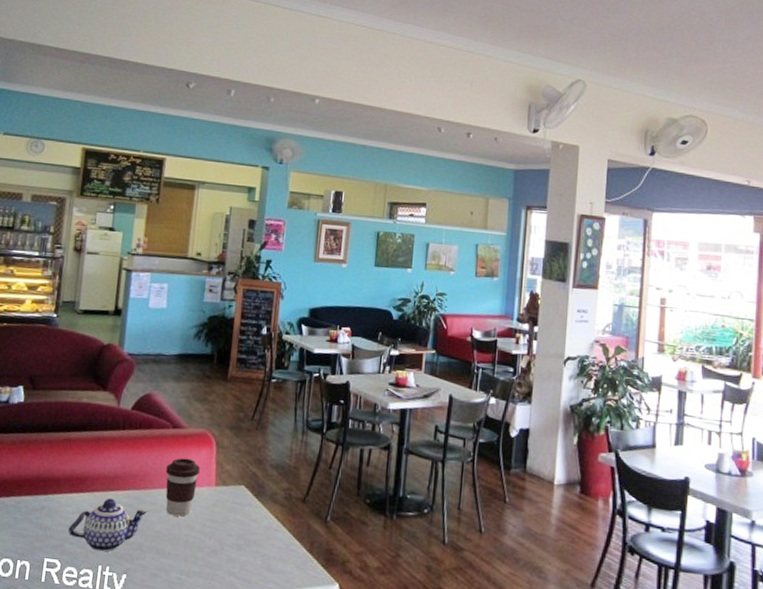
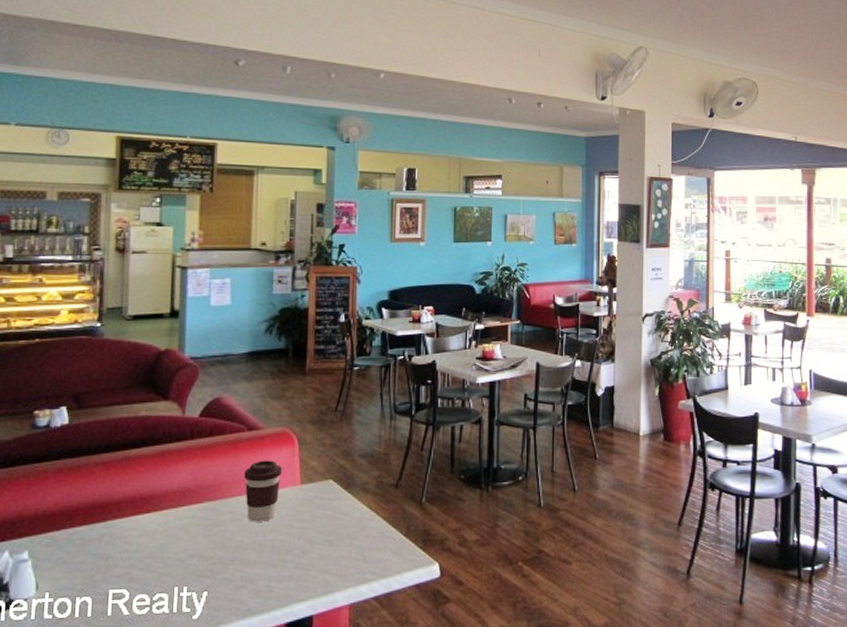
teapot: present [67,498,148,552] -> none [134,514,227,573]

